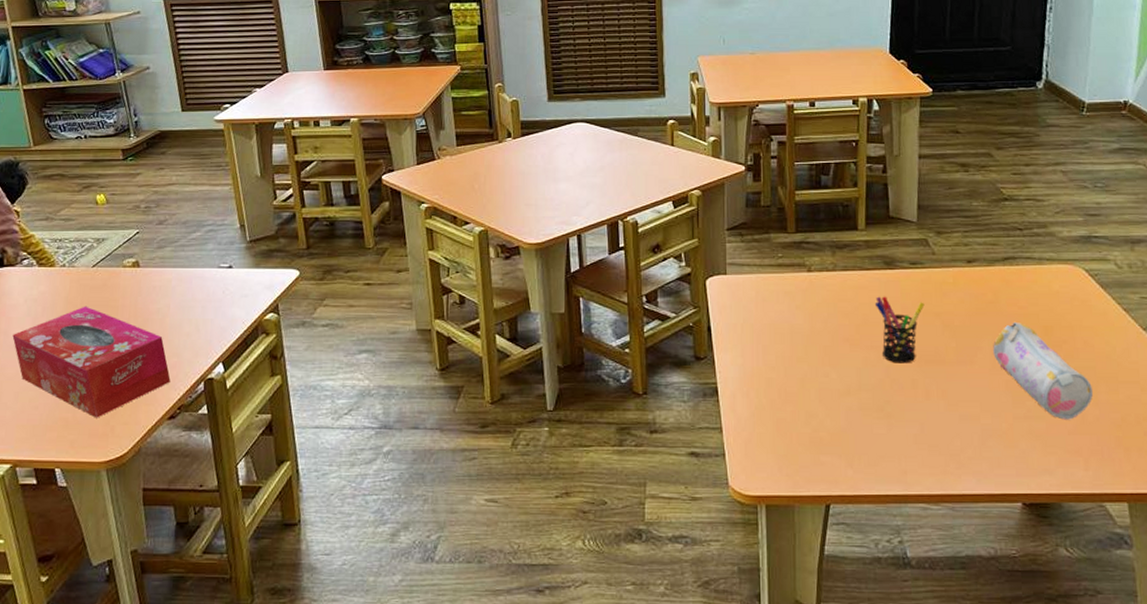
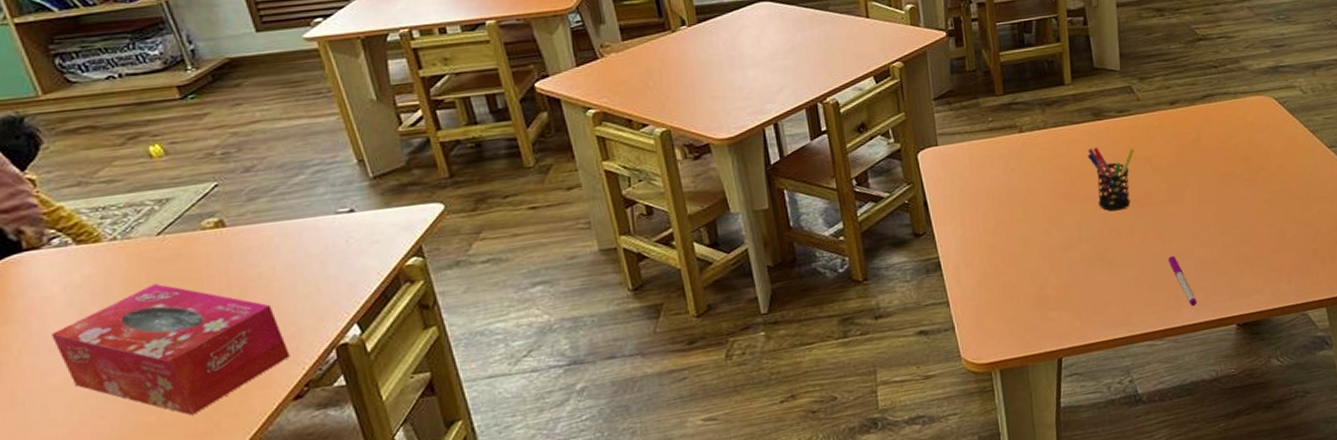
pen: none [951,419,979,476] -> present [1167,256,1197,307]
pencil case: present [993,323,1094,420] -> none [1199,156,1290,242]

